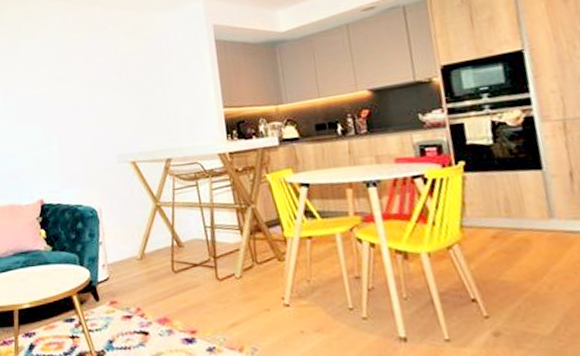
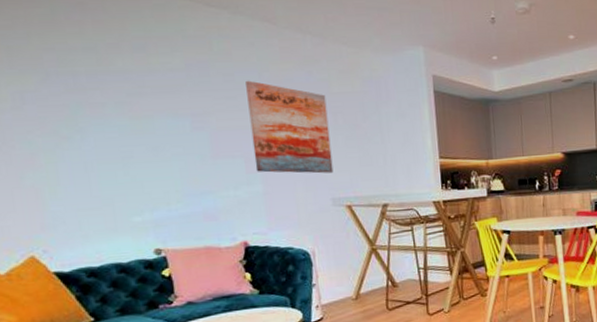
wall art: none [45,53,119,134] -> present [246,80,334,174]

